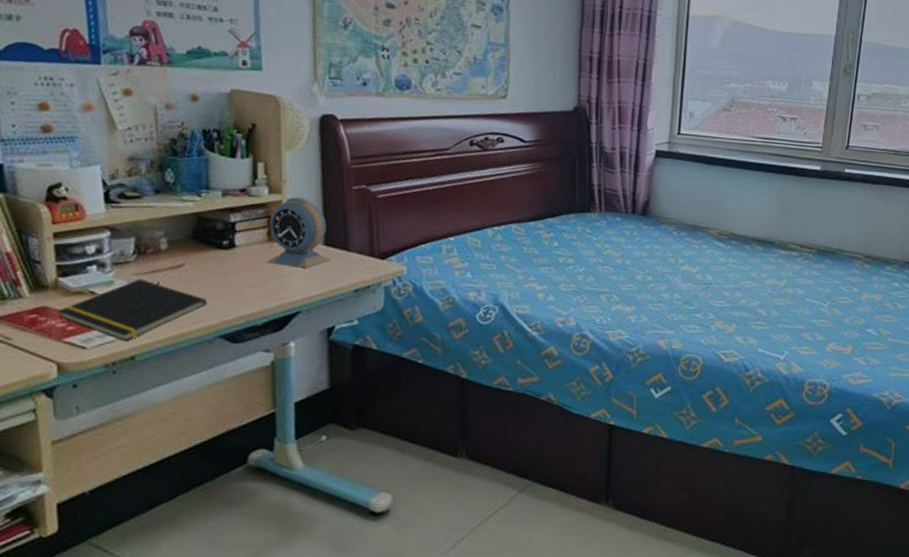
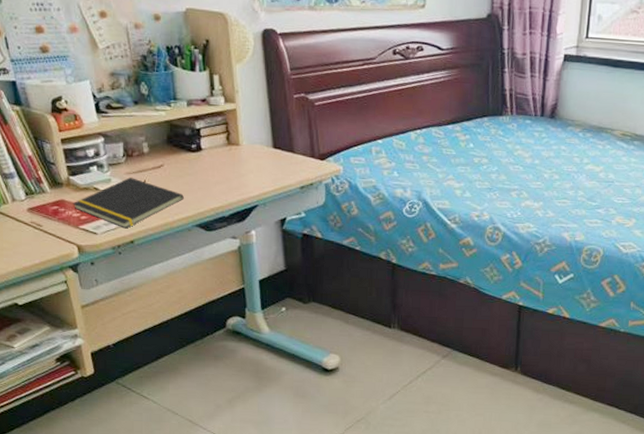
alarm clock: present [267,197,330,268] -> none [227,105,279,168]

